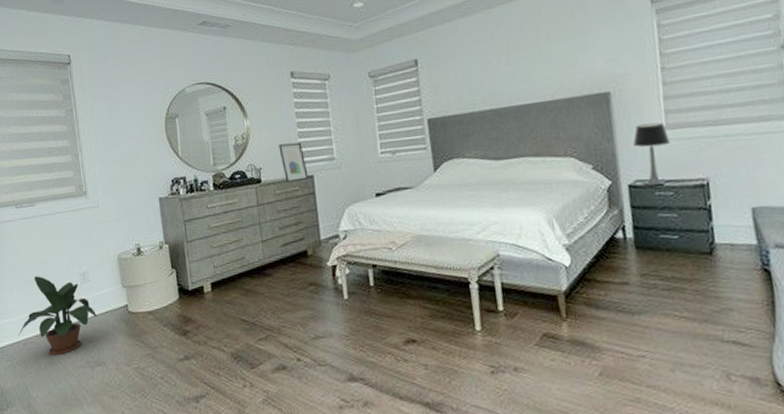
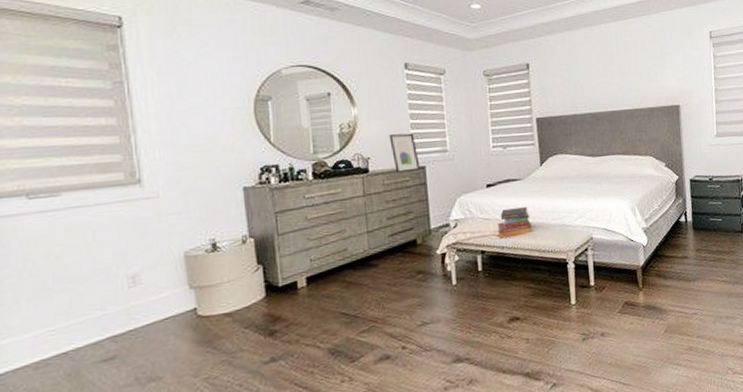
potted plant: present [17,276,97,356] -> none [24,282,152,378]
books: none [388,218,427,252] -> present [497,207,532,239]
table lamp: present [633,122,670,187] -> none [694,131,718,181]

